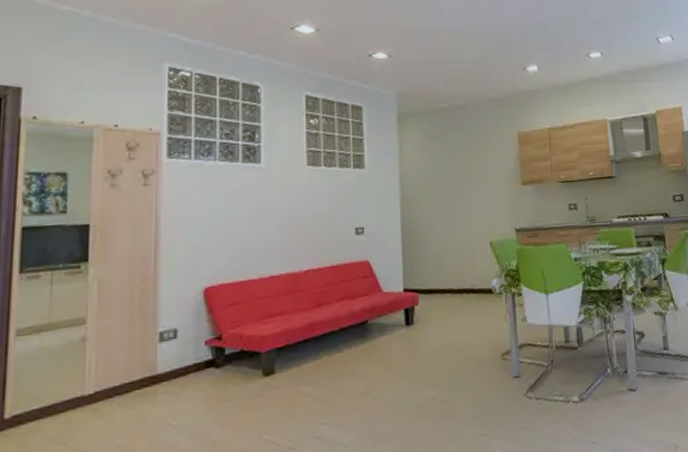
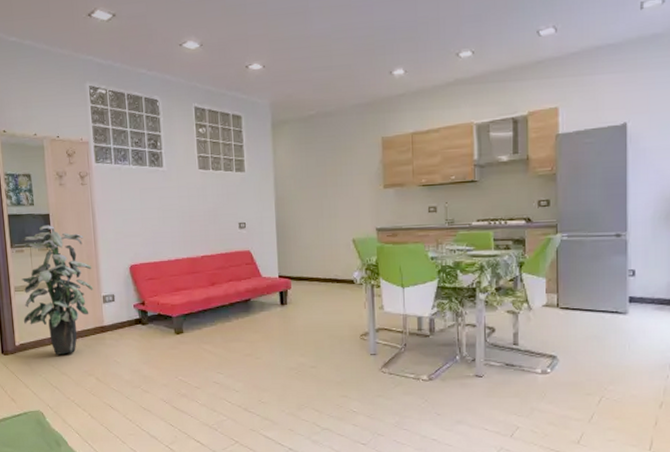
indoor plant: none [23,239,146,426] -> present [21,225,93,355]

